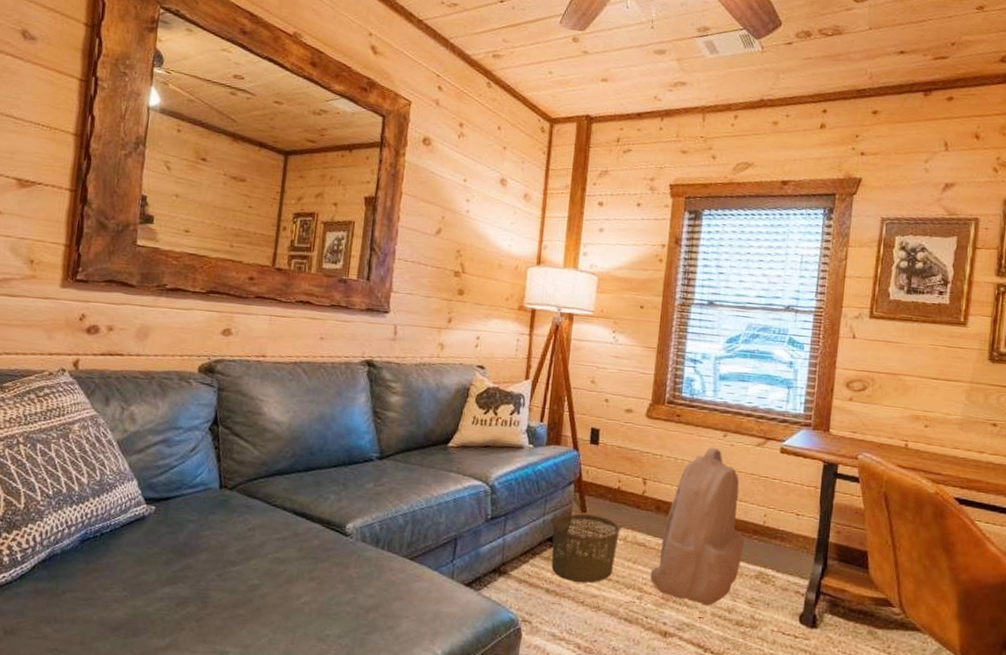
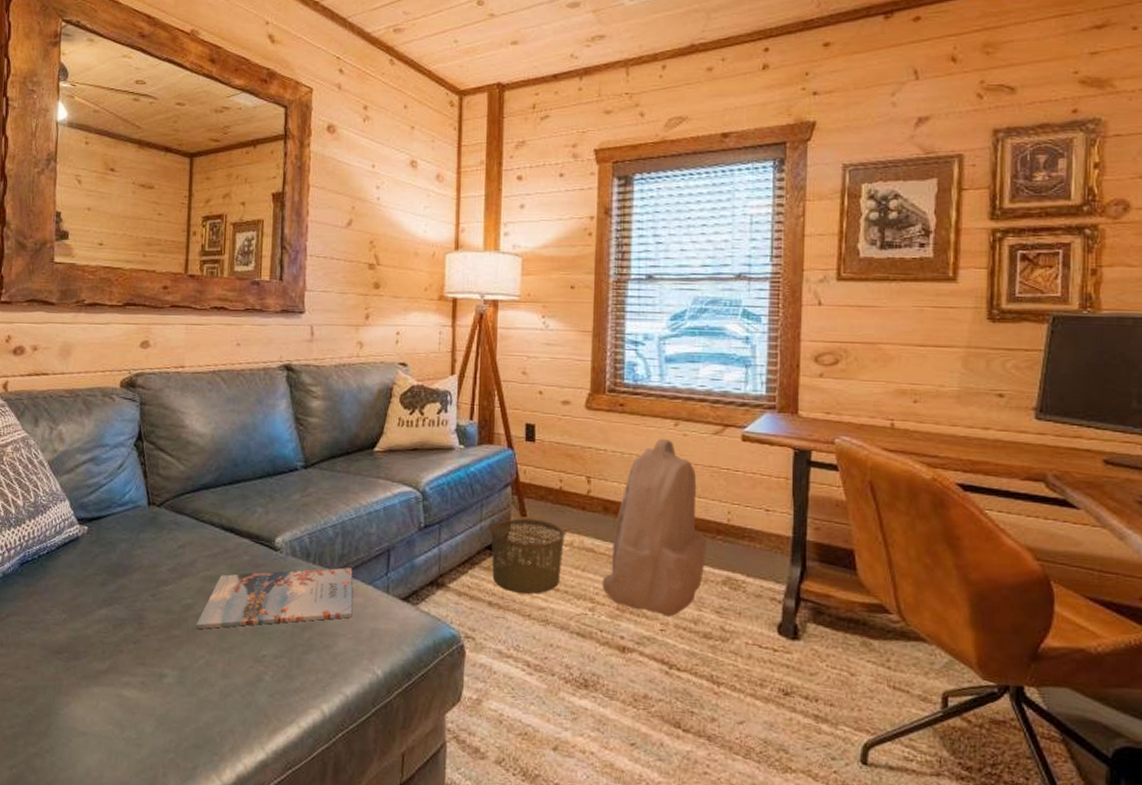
magazine: none [261,554,420,609] -> present [196,567,353,630]

